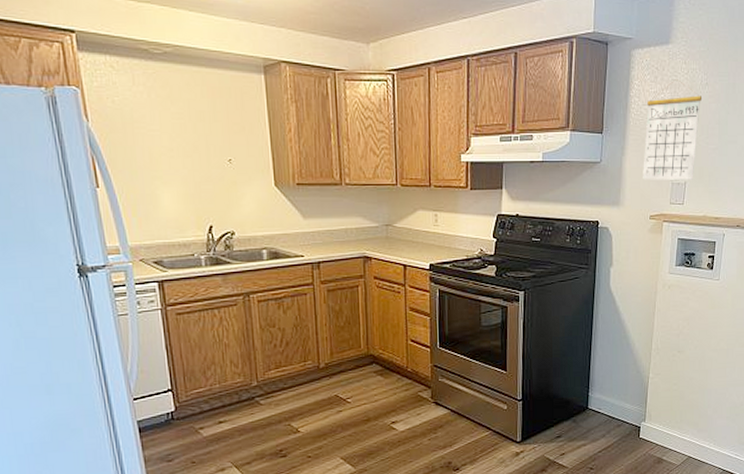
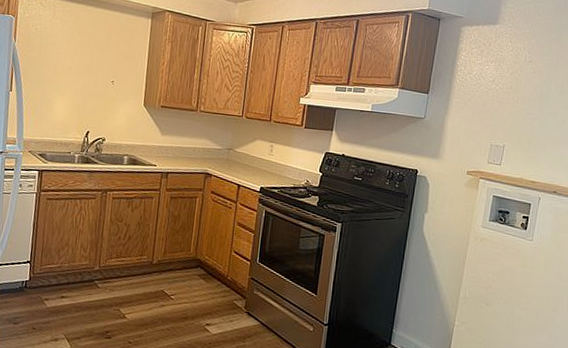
calendar: present [643,79,703,180] -> none [463,54,526,144]

